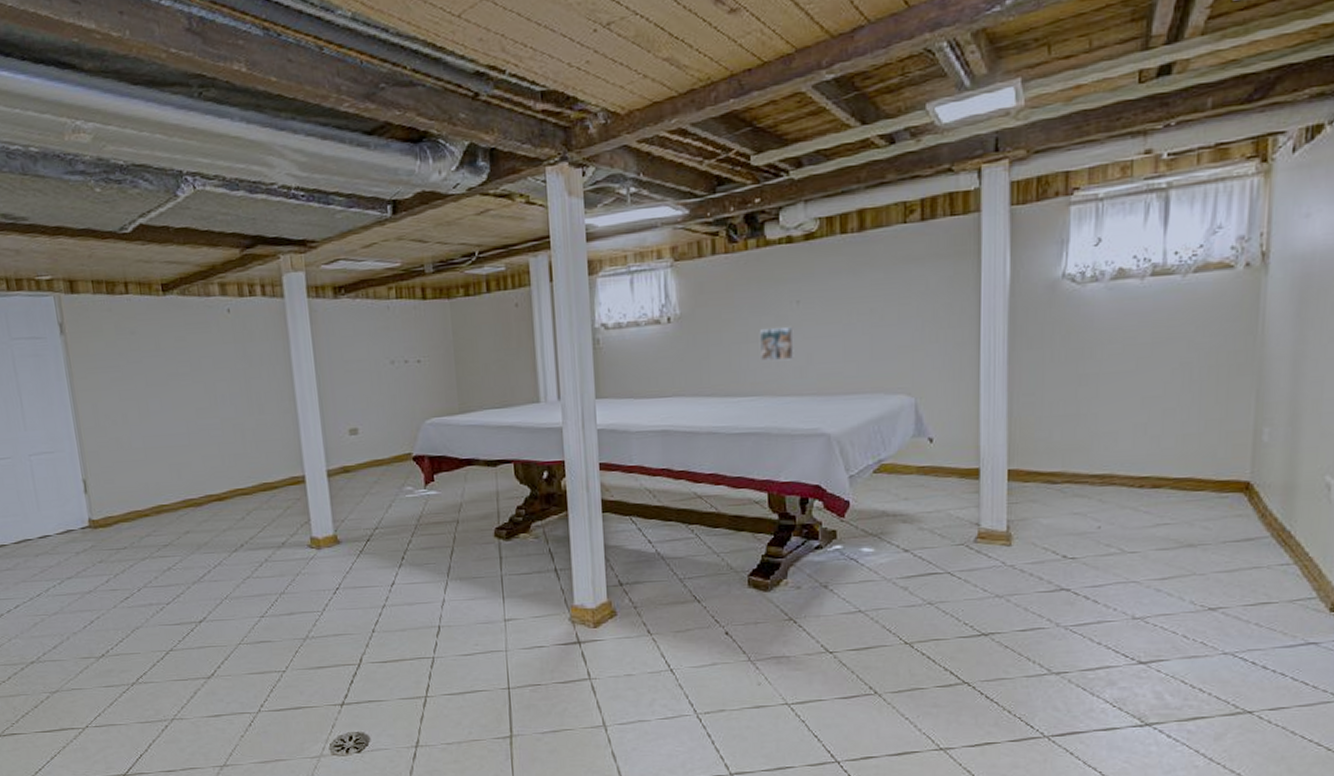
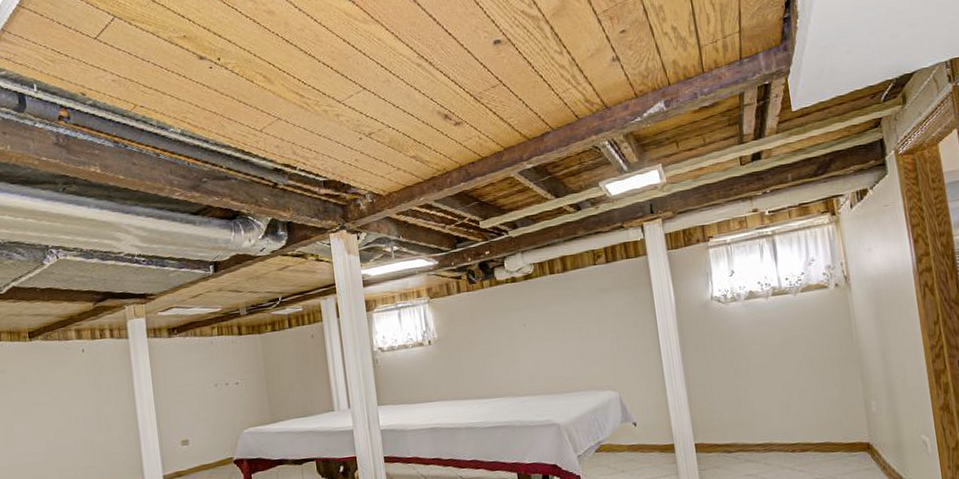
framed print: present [760,326,794,361] -> none [499,343,526,370]

